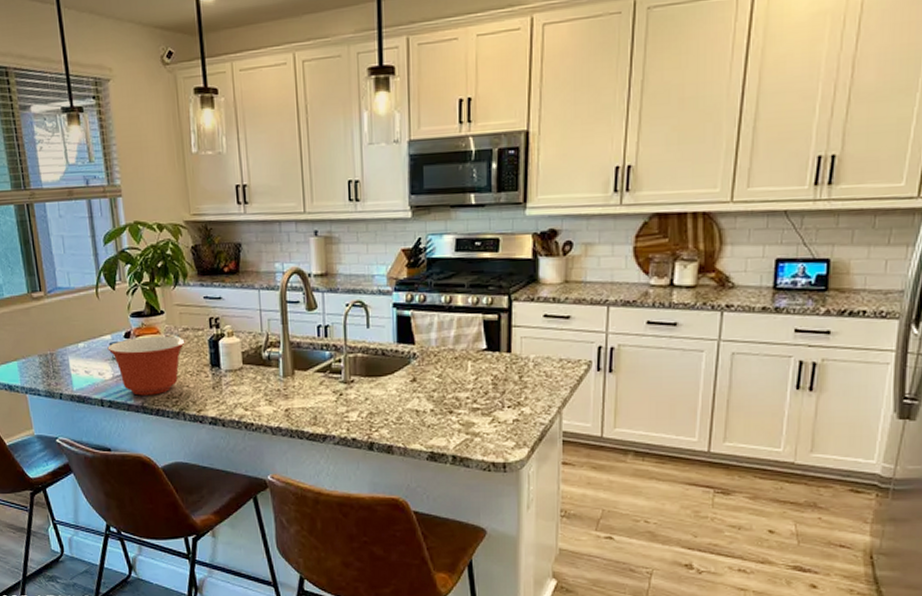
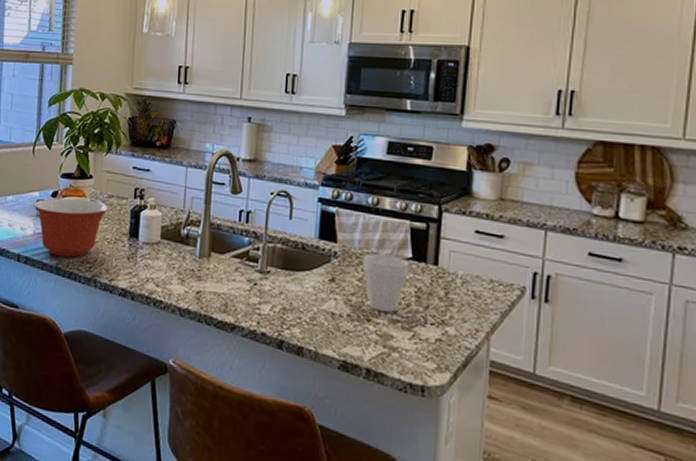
cup: none [442,349,484,403] -> present [363,253,409,313]

